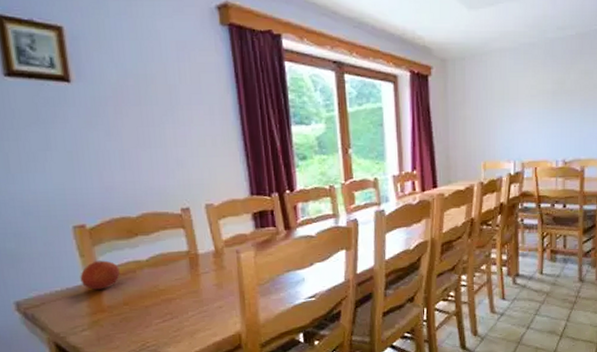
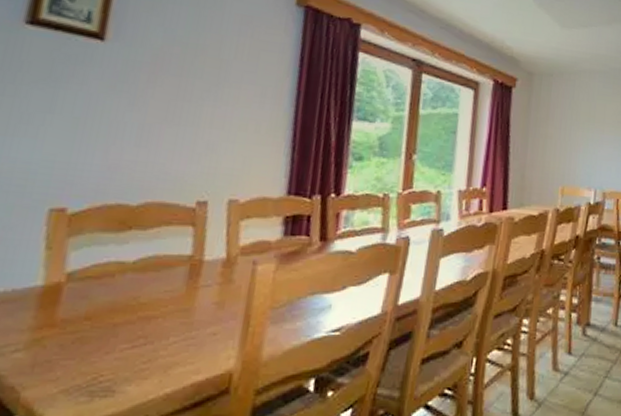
fruit: present [80,260,120,290] -> none [35,256,94,295]

